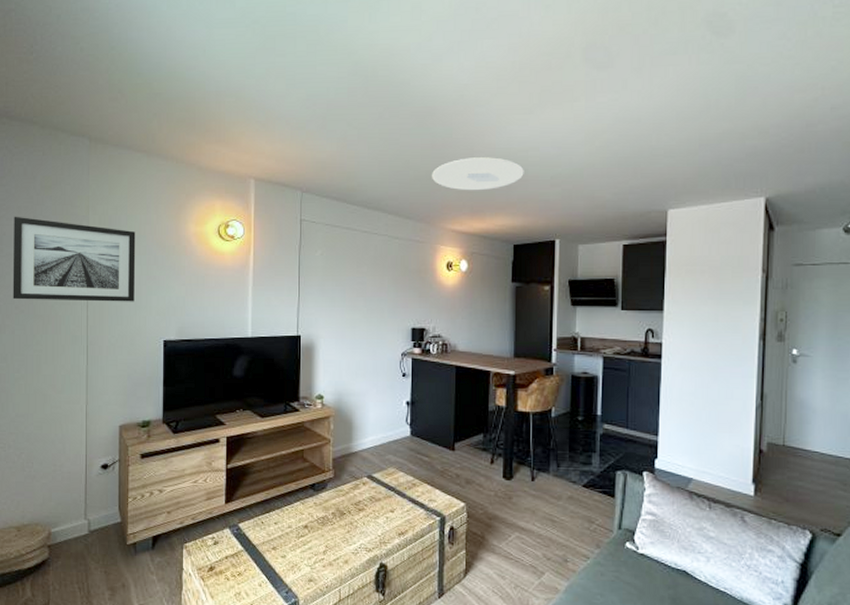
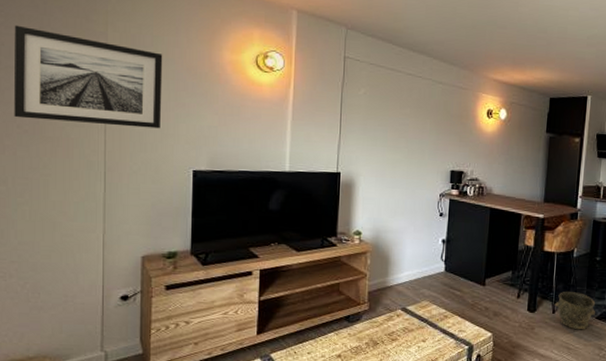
ceiling light: present [432,157,524,191] -> none [478,11,564,44]
bucket: none [533,455,581,500] -> present [554,291,596,330]

